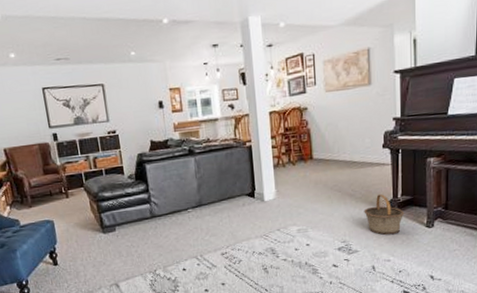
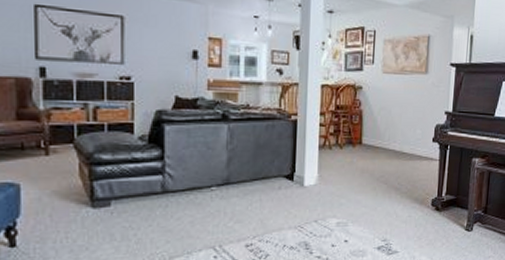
basket: present [364,194,405,235] -> none [407,191,447,236]

